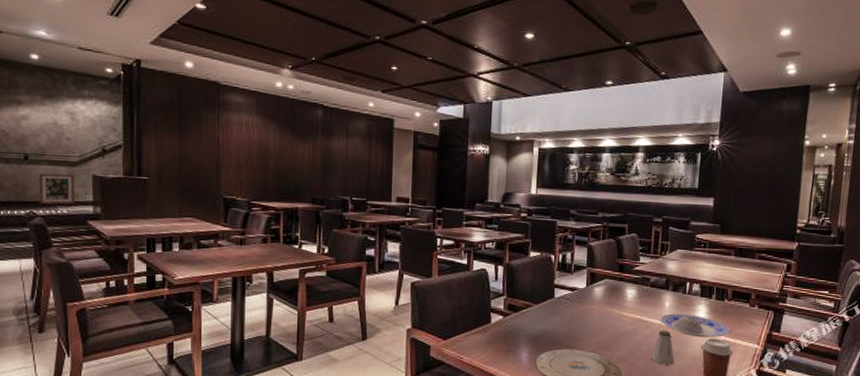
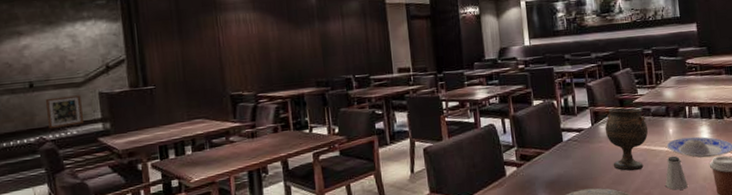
goblet: none [599,272,644,339] -> present [605,107,649,171]

